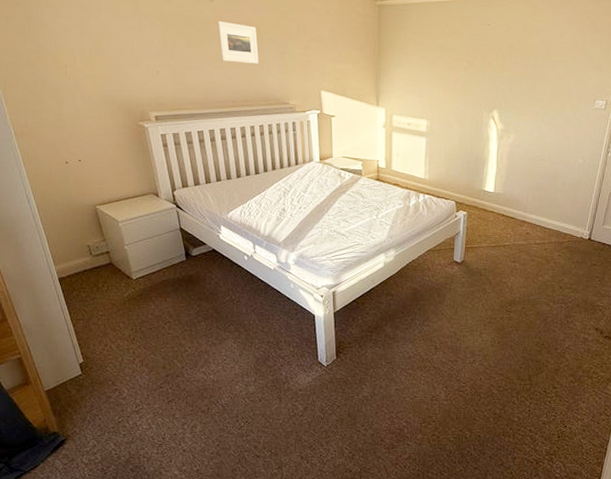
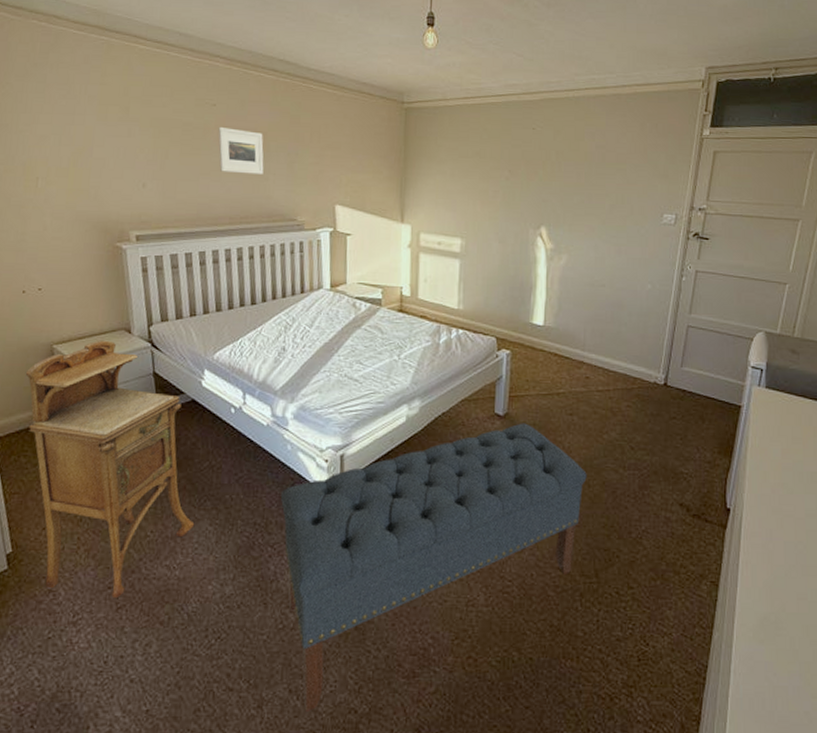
nightstand: none [76,202,222,395] -> present [25,340,195,599]
bench: none [287,268,525,472] -> present [280,423,587,713]

